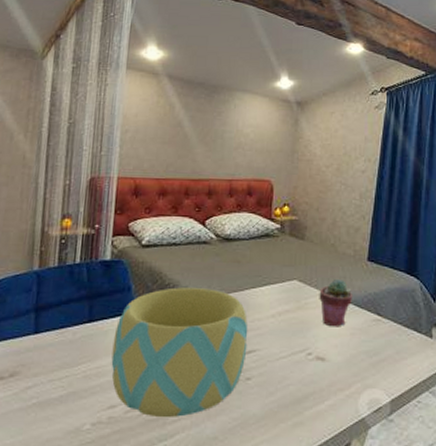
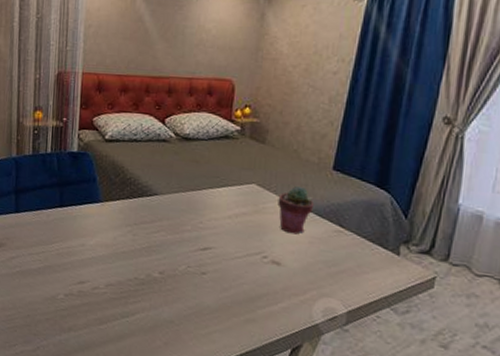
bowl: present [111,287,248,417] -> none [80,182,205,299]

